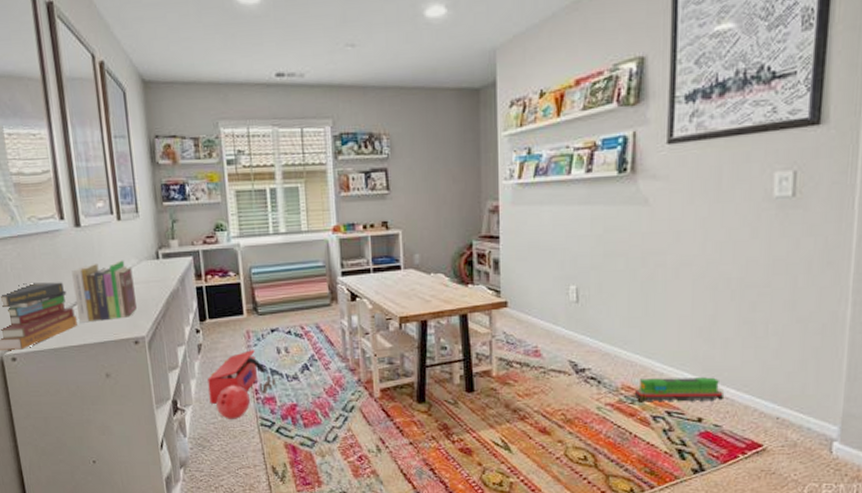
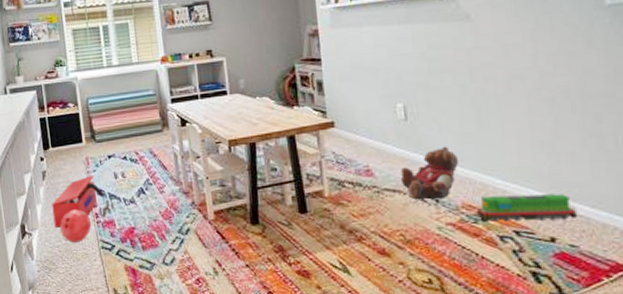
teddy bear: none [566,329,622,380] -> present [400,146,458,199]

